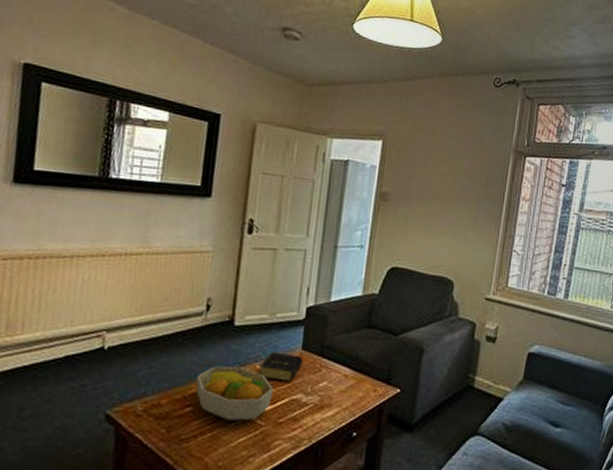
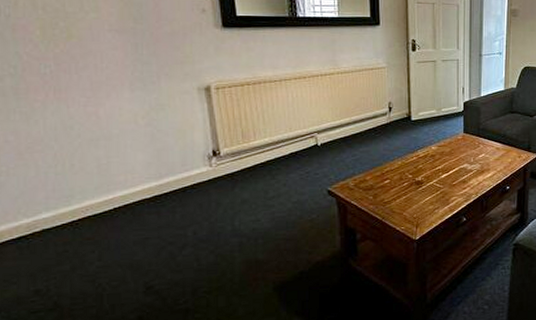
fruit bowl: present [196,366,273,421] -> none [389,149,446,186]
book: present [259,351,304,382] -> none [434,136,466,157]

